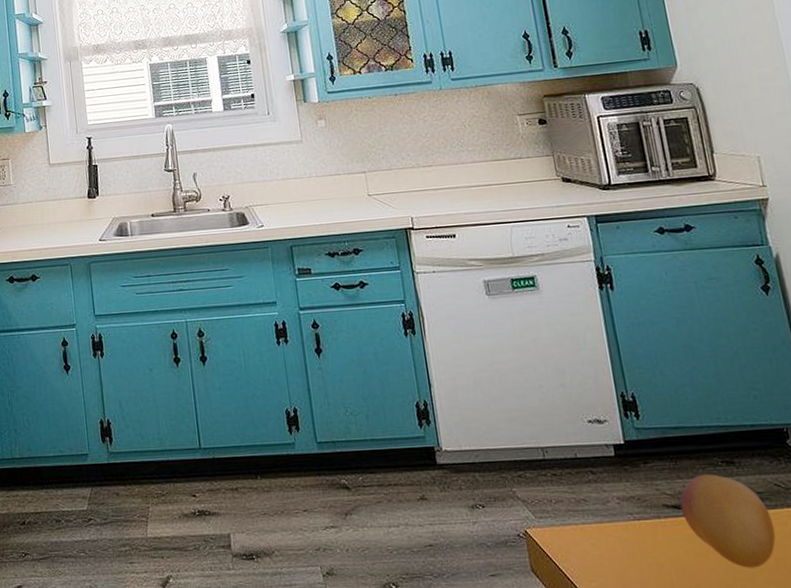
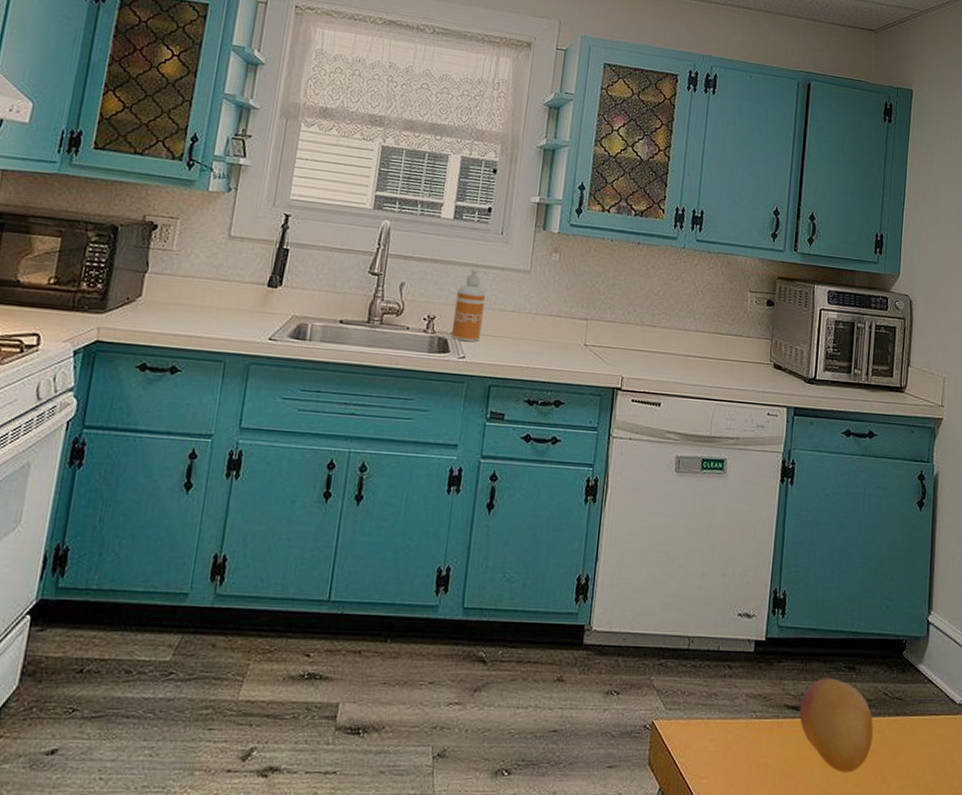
soap dispenser: none [242,148,272,213] -> present [451,268,488,342]

